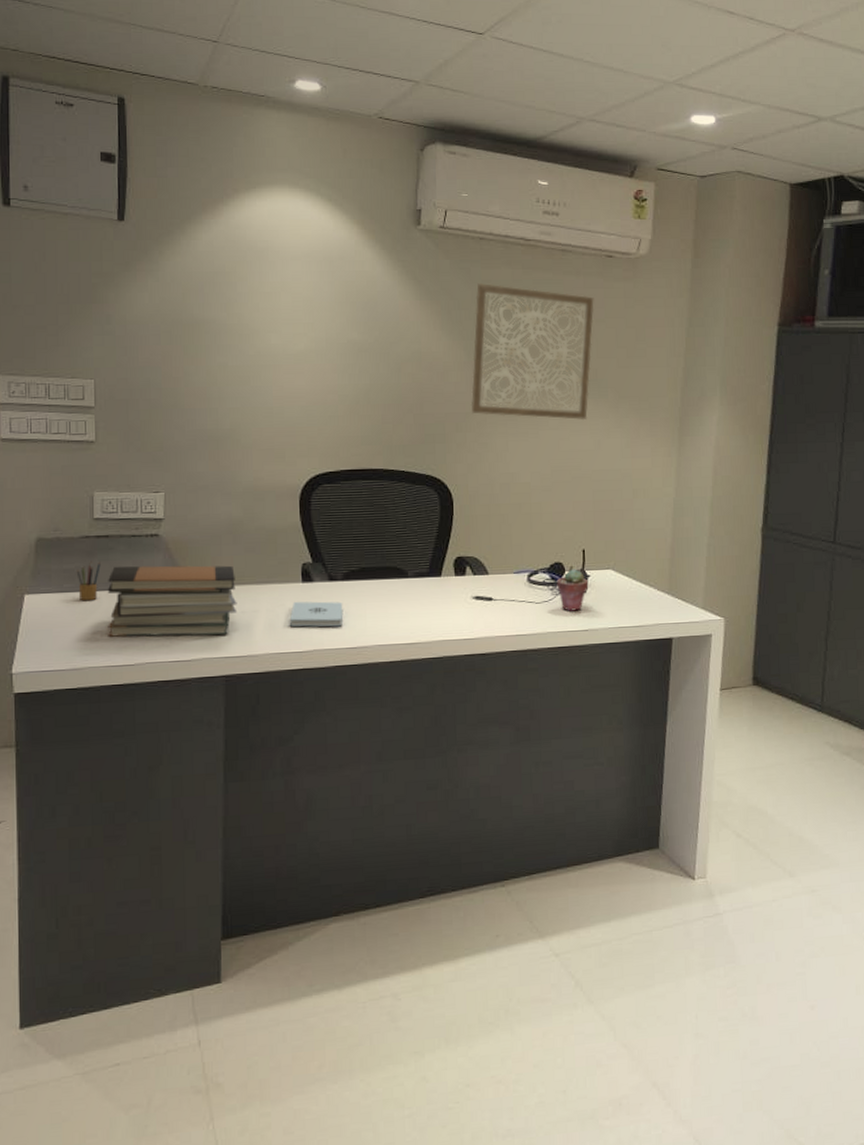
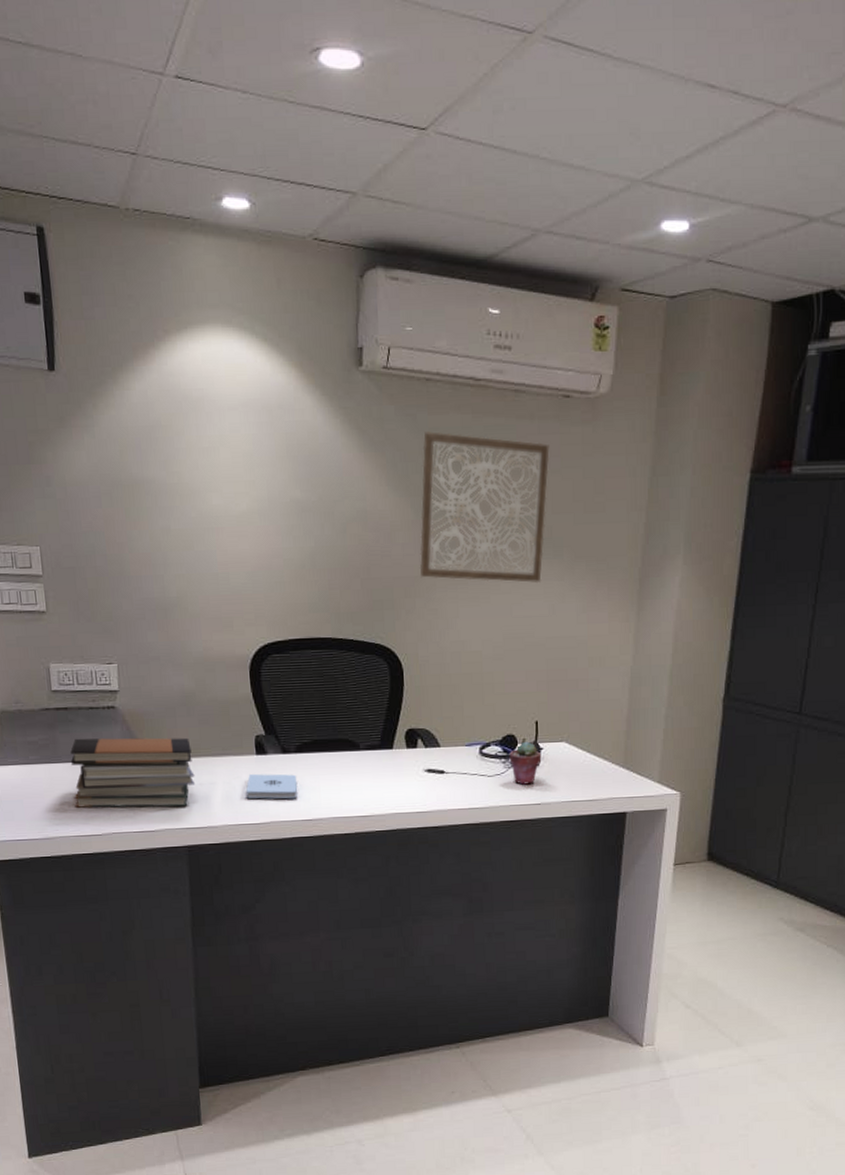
pencil box: present [76,560,101,601] -> none [40,732,63,773]

